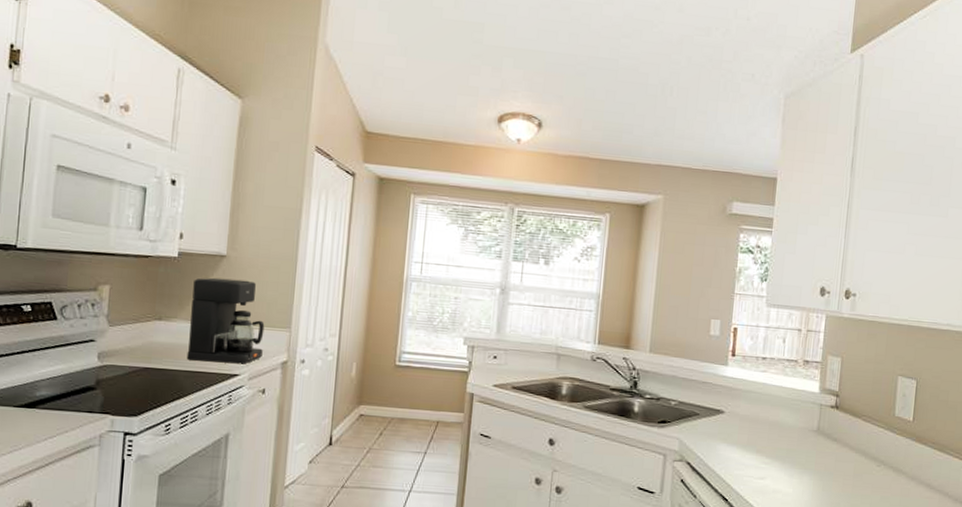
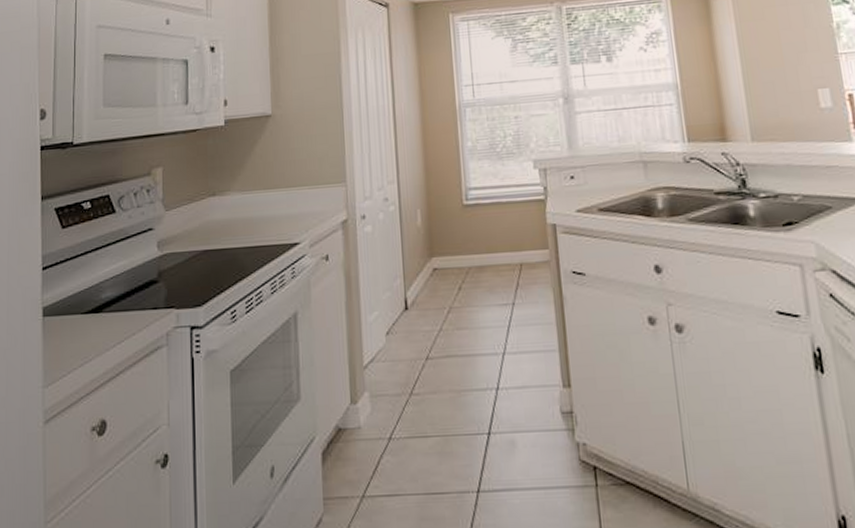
coffee maker: present [186,277,265,364] -> none [243,137,321,236]

